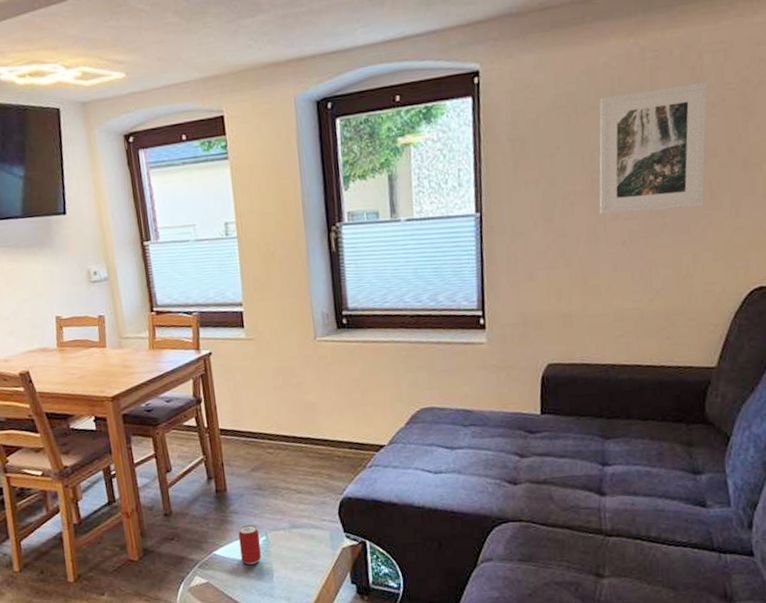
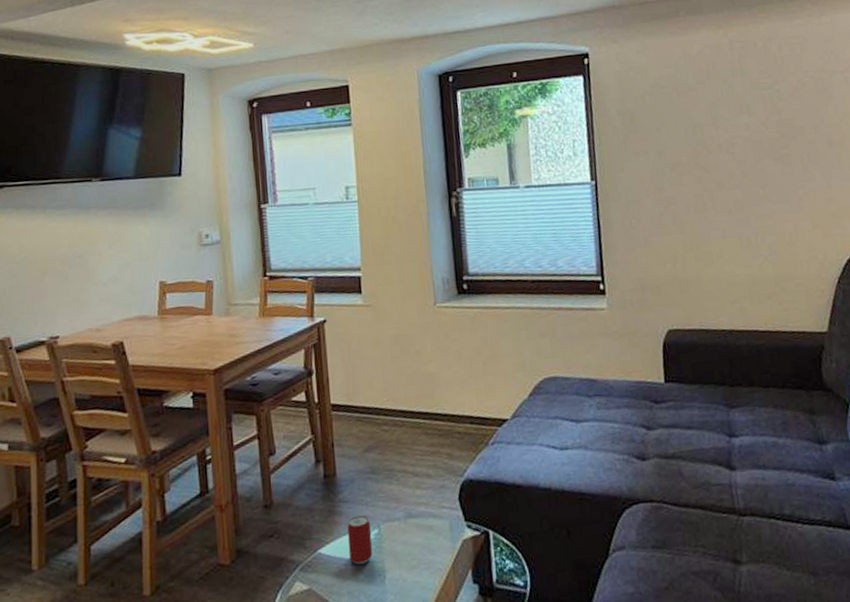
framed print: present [599,82,708,215] -> none [697,69,798,185]

